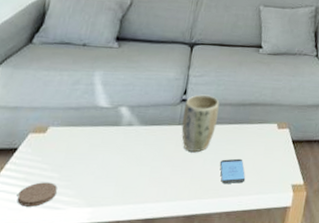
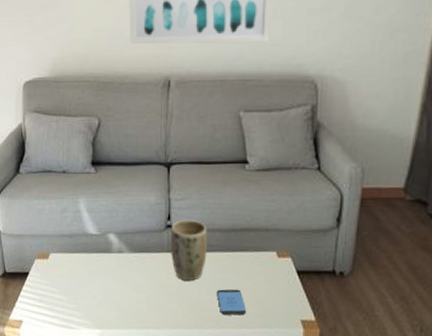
coaster: present [16,182,57,207] -> none [38,303,68,325]

